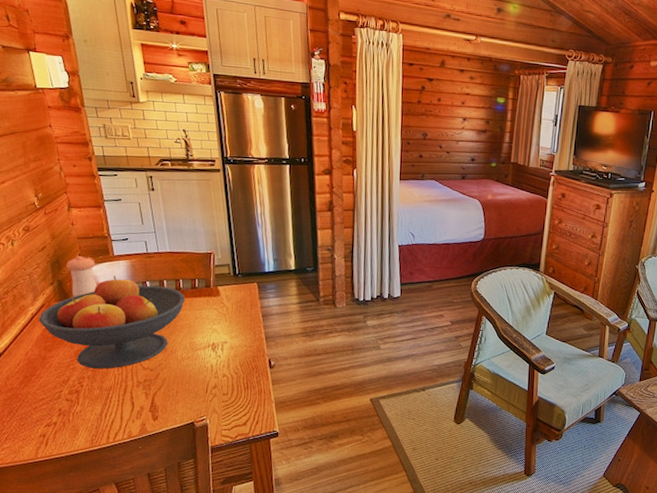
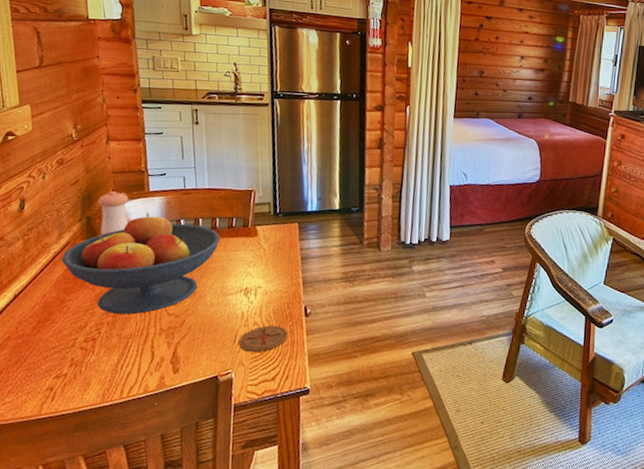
coaster: none [210,377,255,401] -> present [238,325,288,353]

